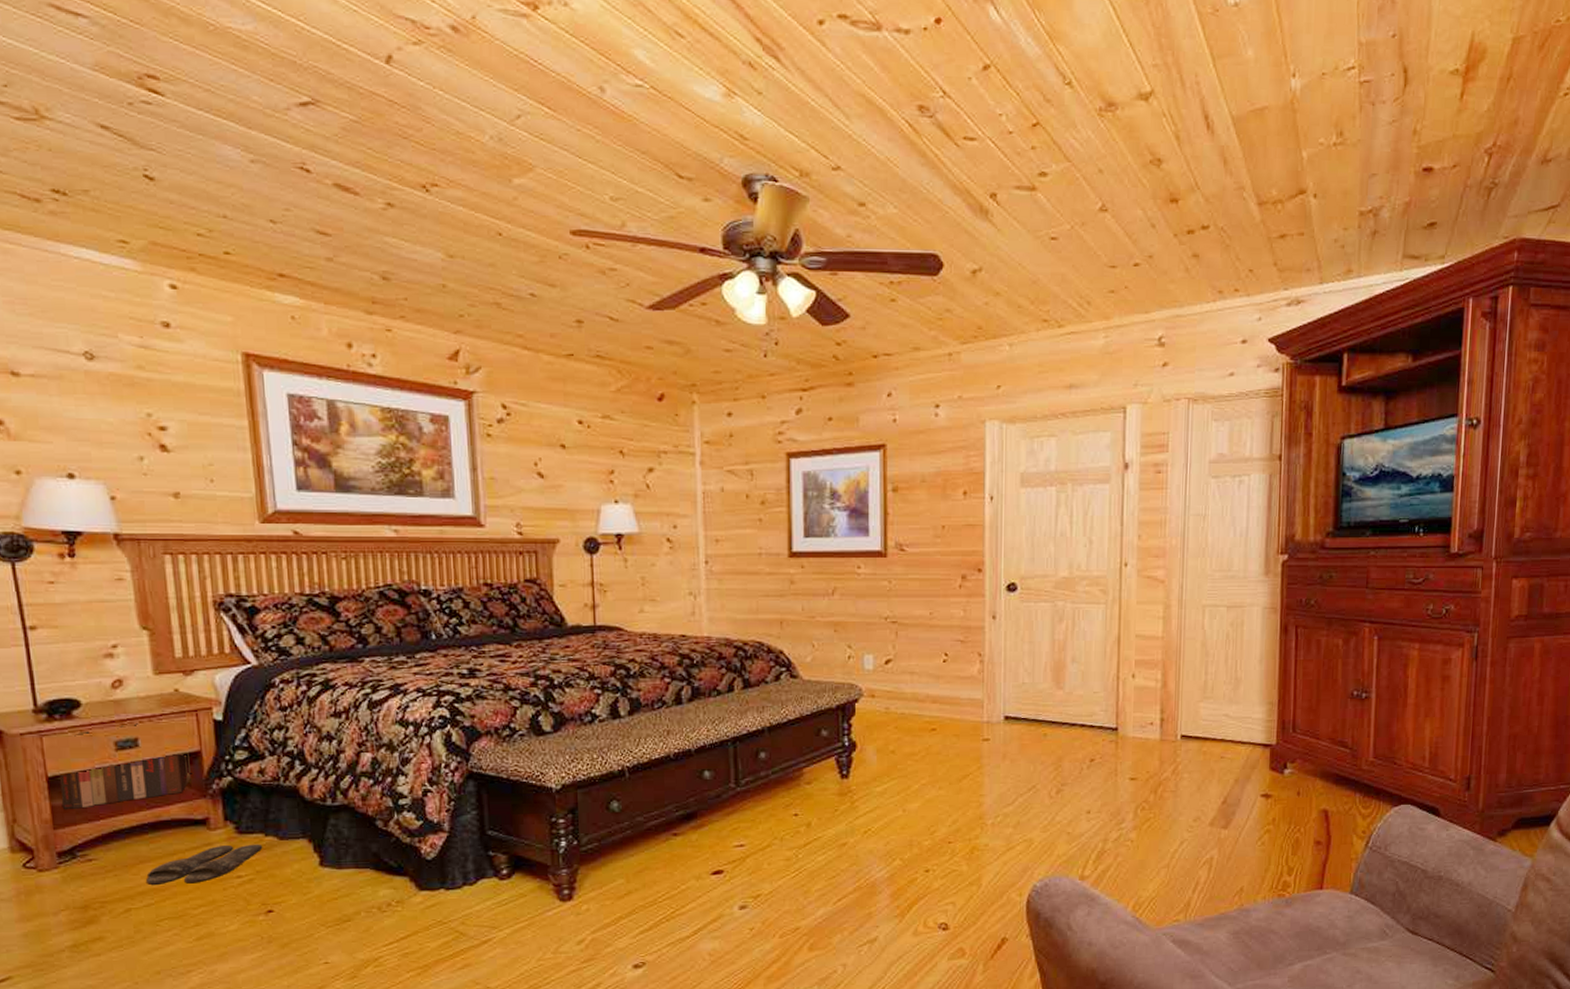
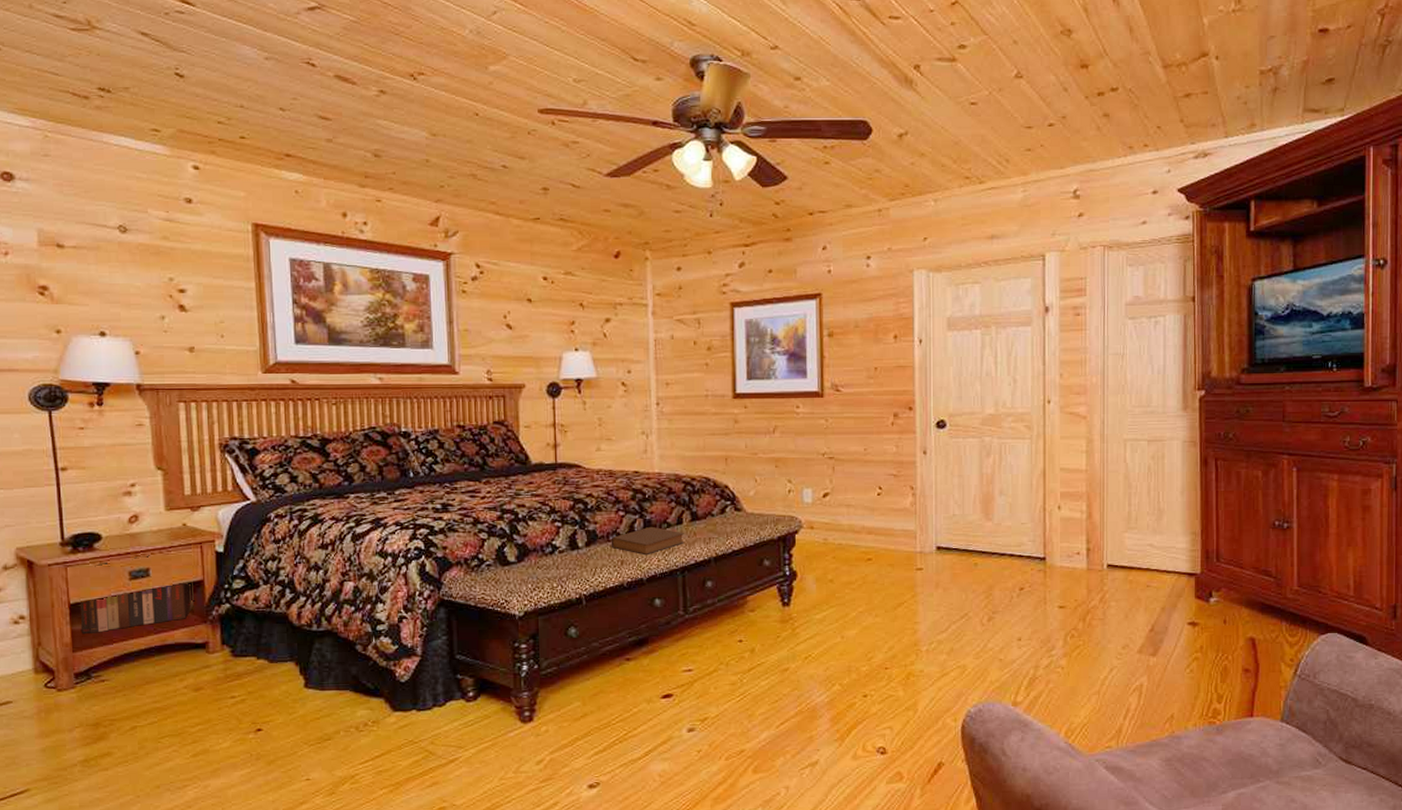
slippers: present [146,844,263,885] -> none [151,666,255,704]
book: none [656,694,736,725] -> present [611,526,684,556]

